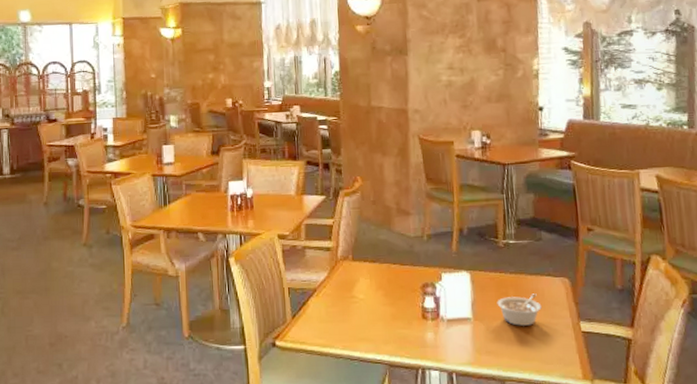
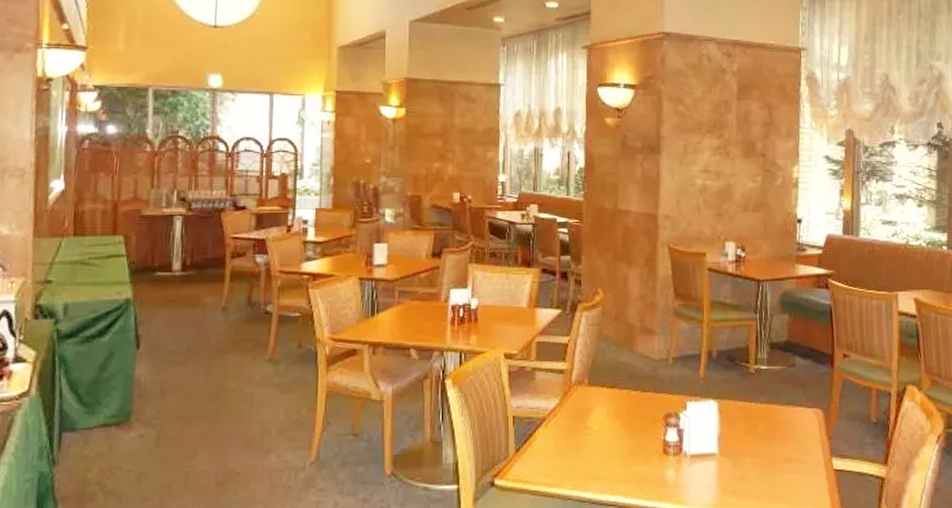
legume: present [497,293,542,326] -> none [745,426,793,463]

